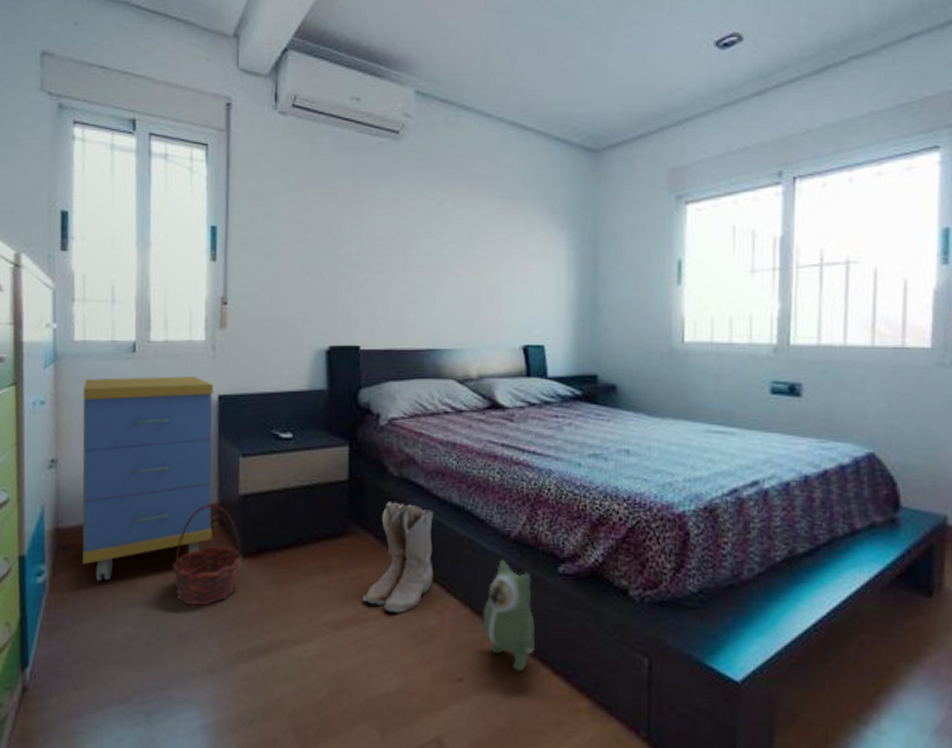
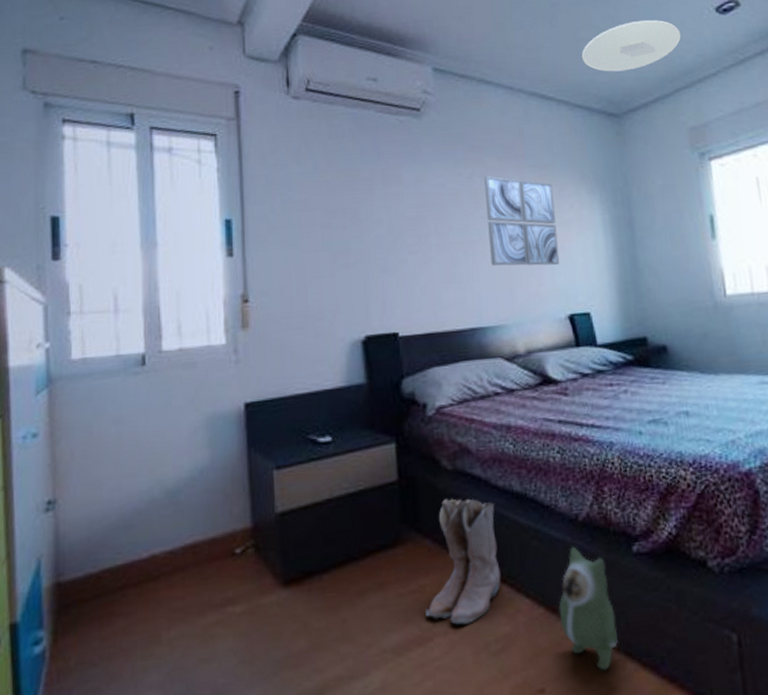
storage cabinet: present [81,376,214,582] -> none [83,385,247,641]
basket: present [172,504,243,606] -> none [201,528,285,653]
wall art: none [453,203,521,297] -> present [484,176,560,266]
ceiling light: none [567,52,674,105] -> present [582,20,681,72]

